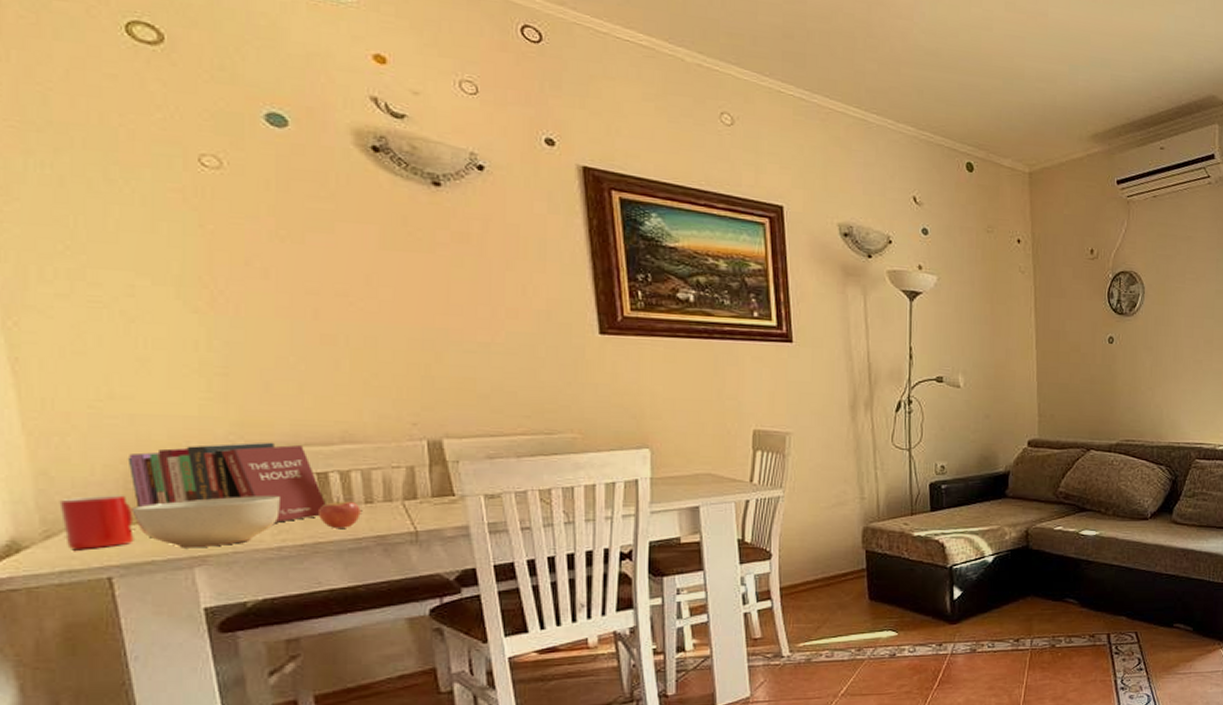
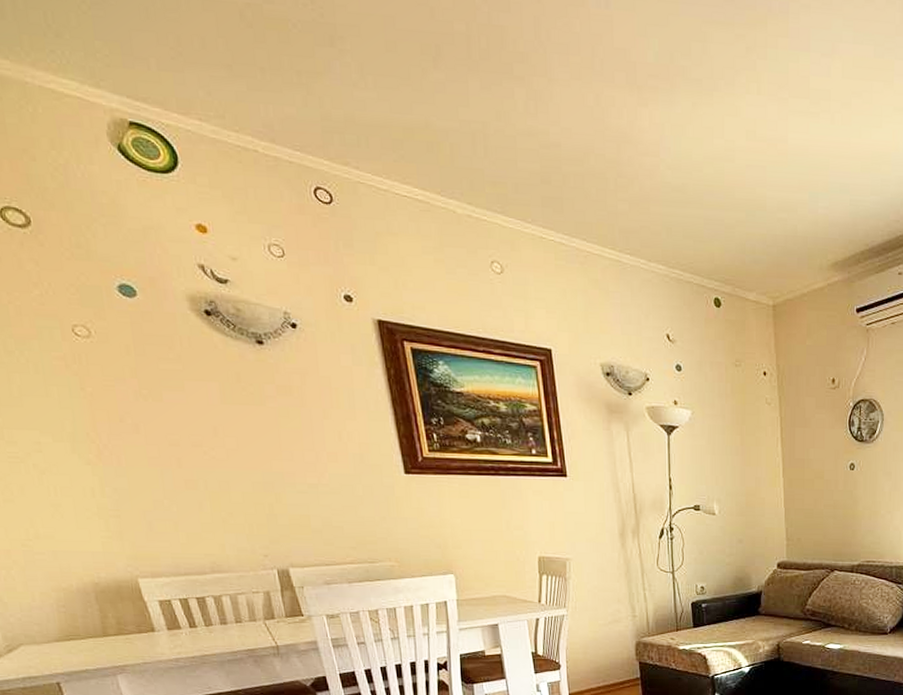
cup: present [59,495,134,549] -> none [13,617,71,660]
books: present [127,442,326,523] -> none [56,572,207,639]
bowl: present [131,494,280,548] -> none [65,616,173,660]
fruit: present [317,496,361,530] -> none [200,617,234,644]

